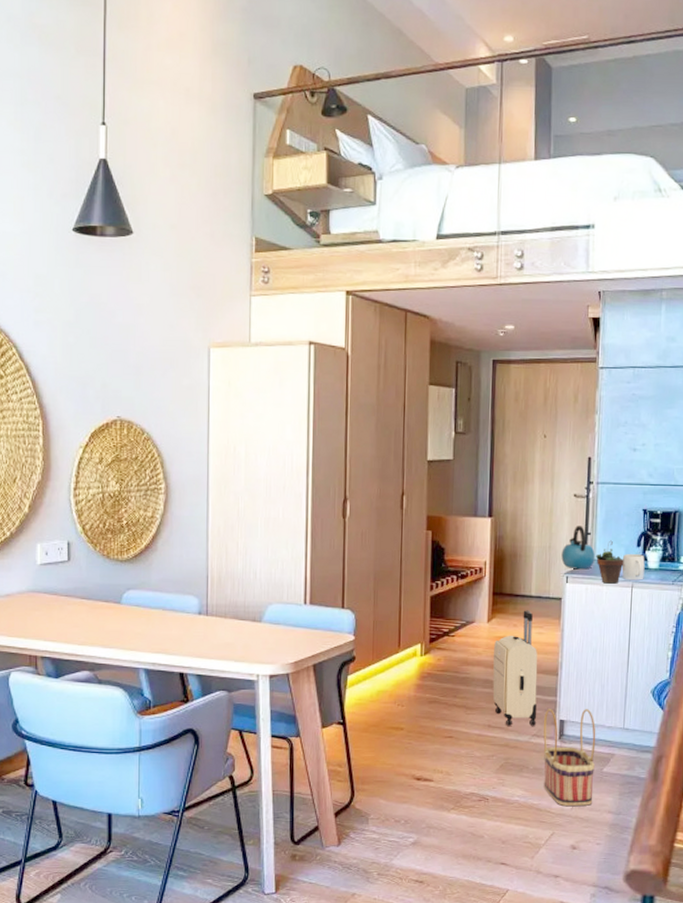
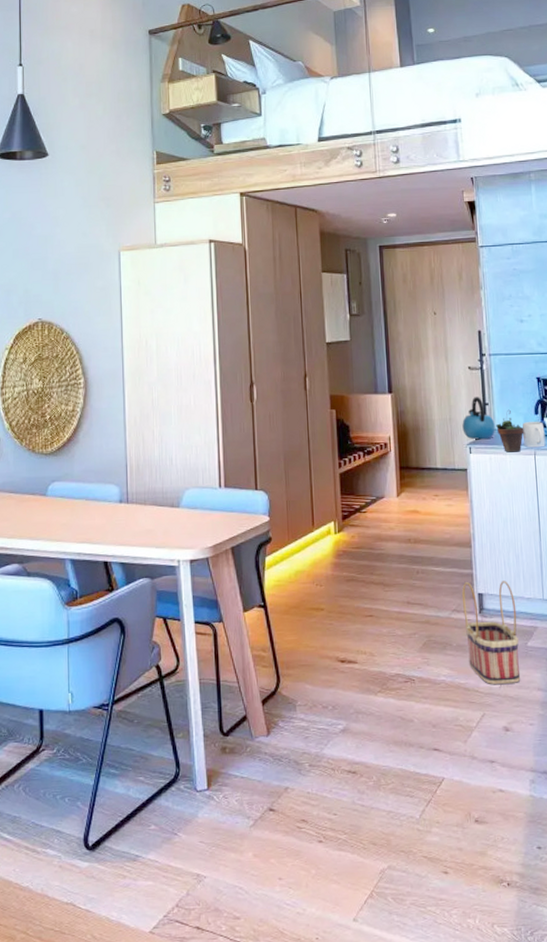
suitcase: present [492,610,538,727] -> none [405,482,455,603]

